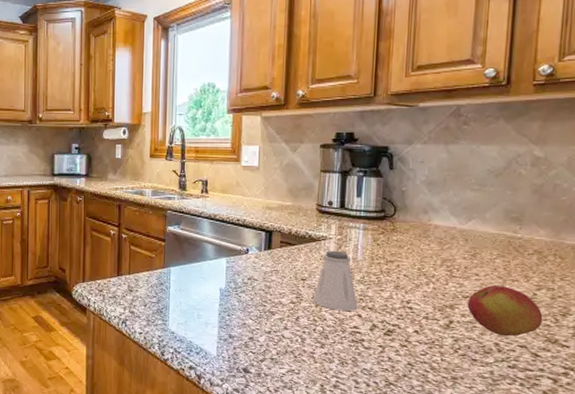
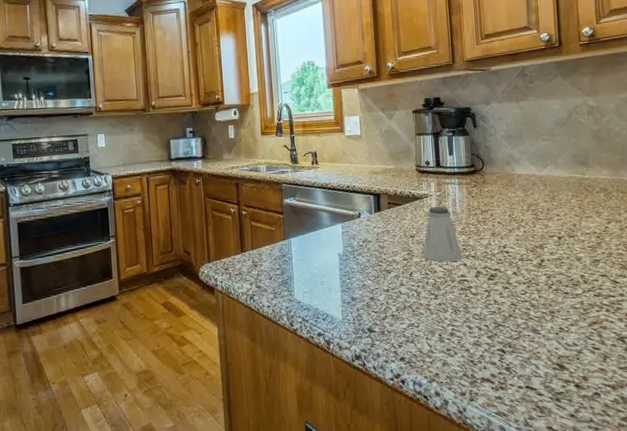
apple: present [467,285,543,337] -> none [553,223,616,269]

